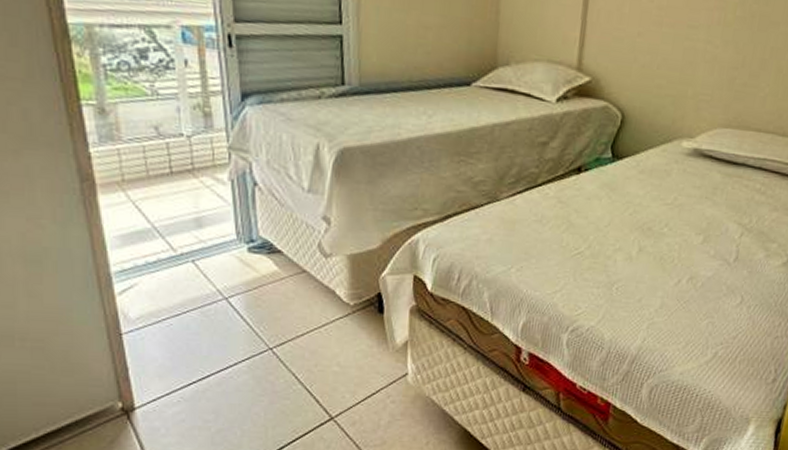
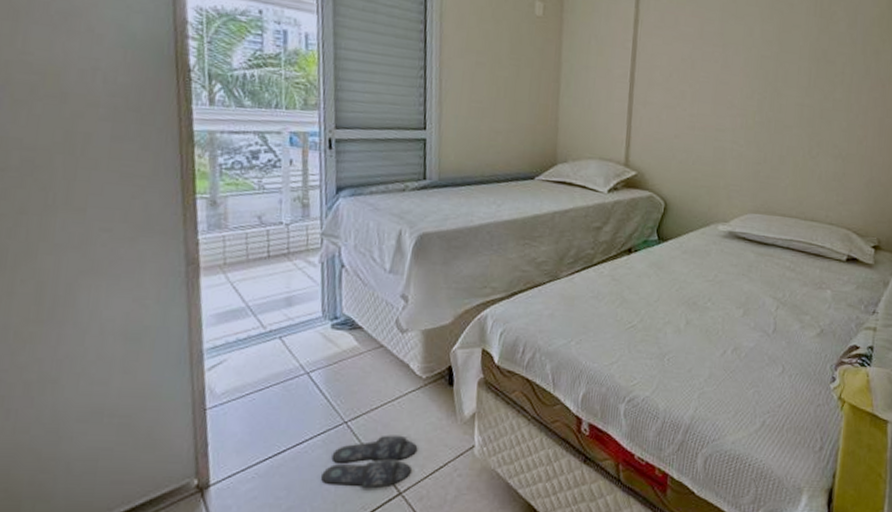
slippers: none [250,361,348,413] -> present [321,435,418,488]

